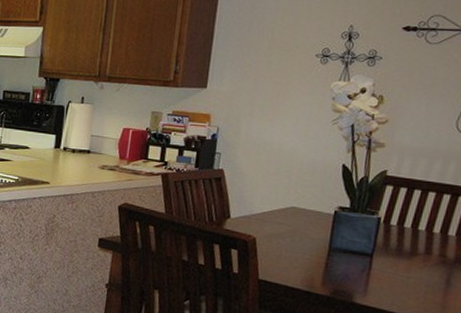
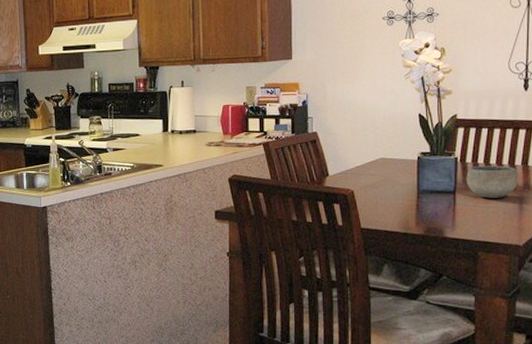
bowl: none [387,230,450,269] -> present [466,165,517,198]

